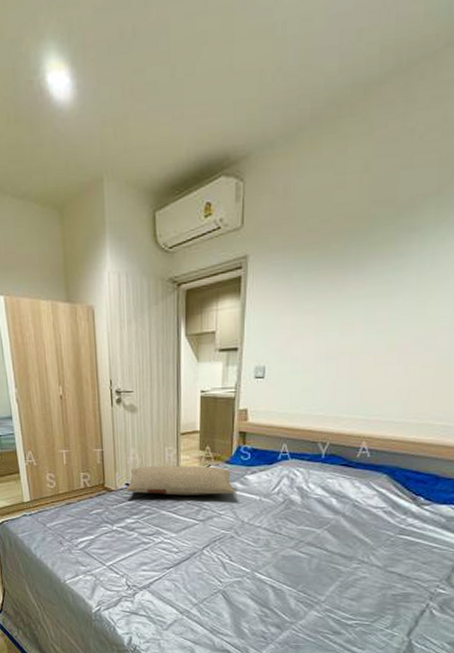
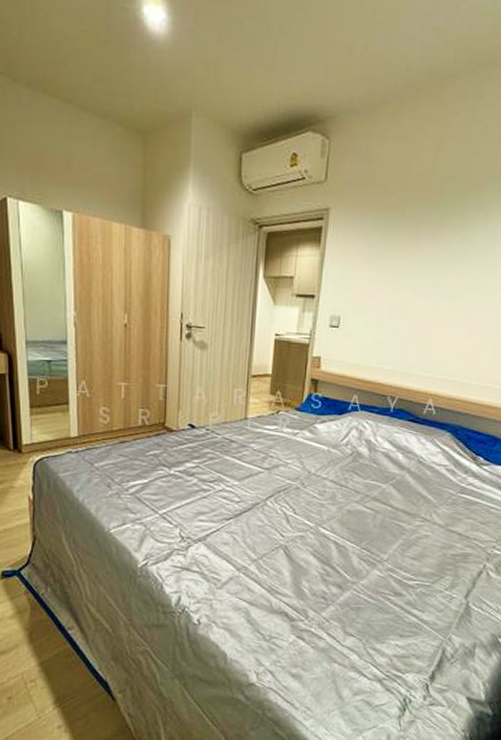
pillow: present [126,465,235,496] -> none [188,407,304,443]

